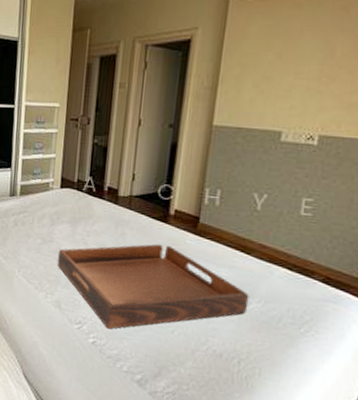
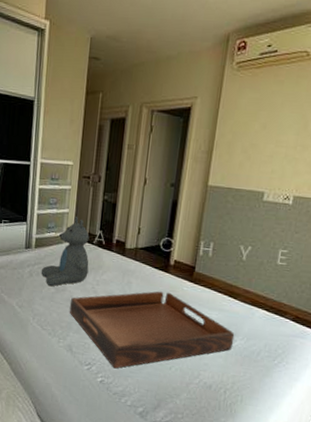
teddy bear: none [26,161,78,237] -> present [41,216,90,287]

